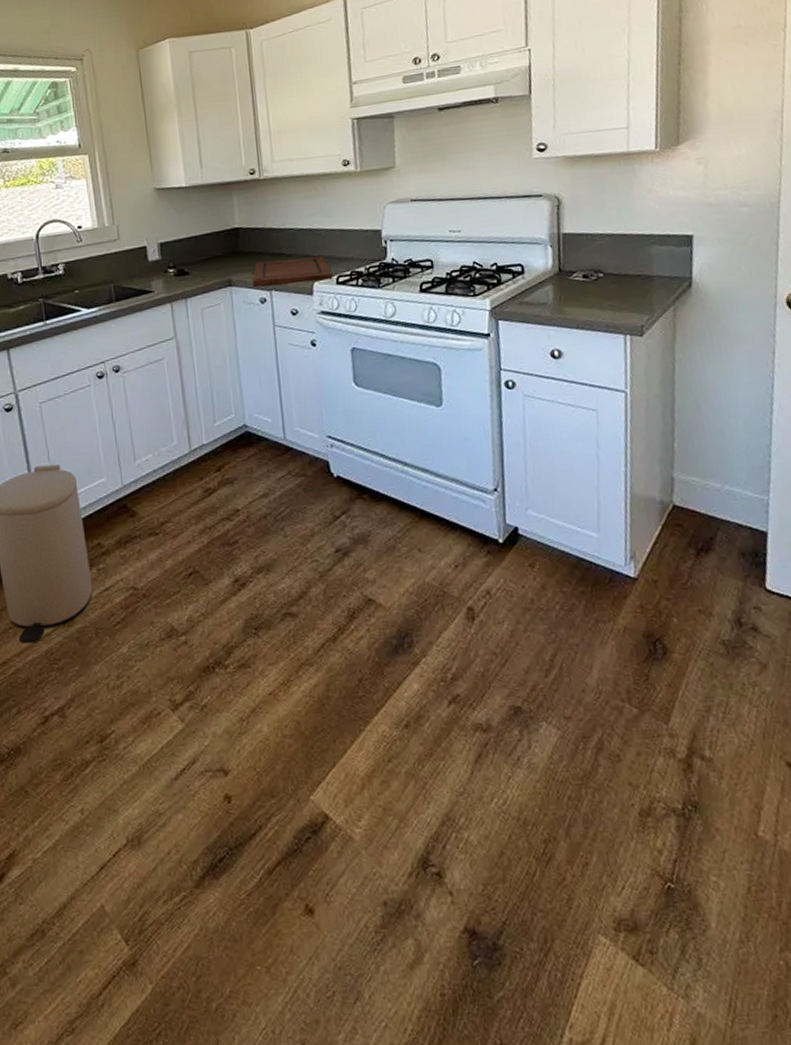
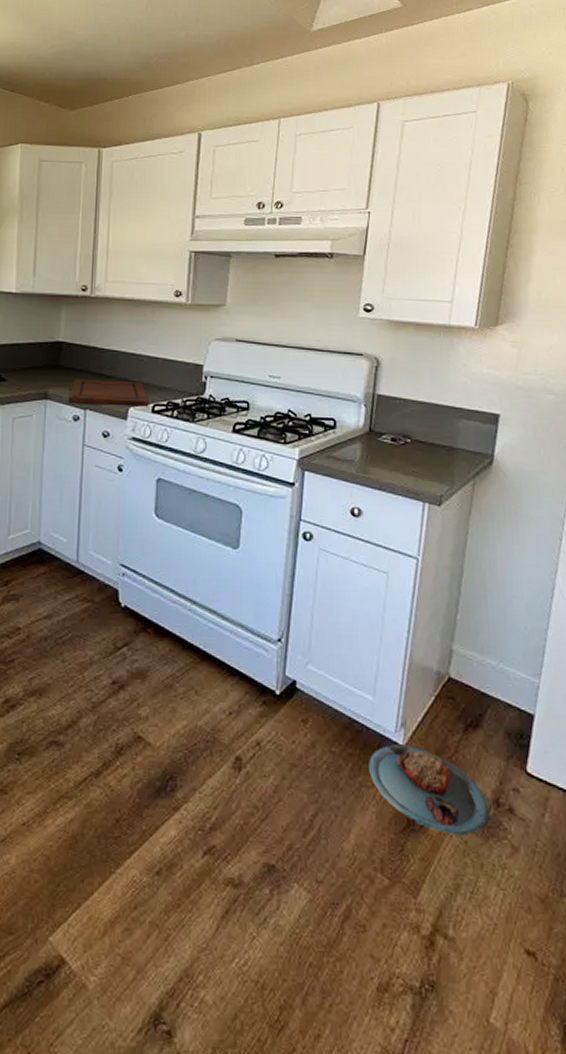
pet bowl: none [602,576,735,659] -> present [369,744,491,835]

